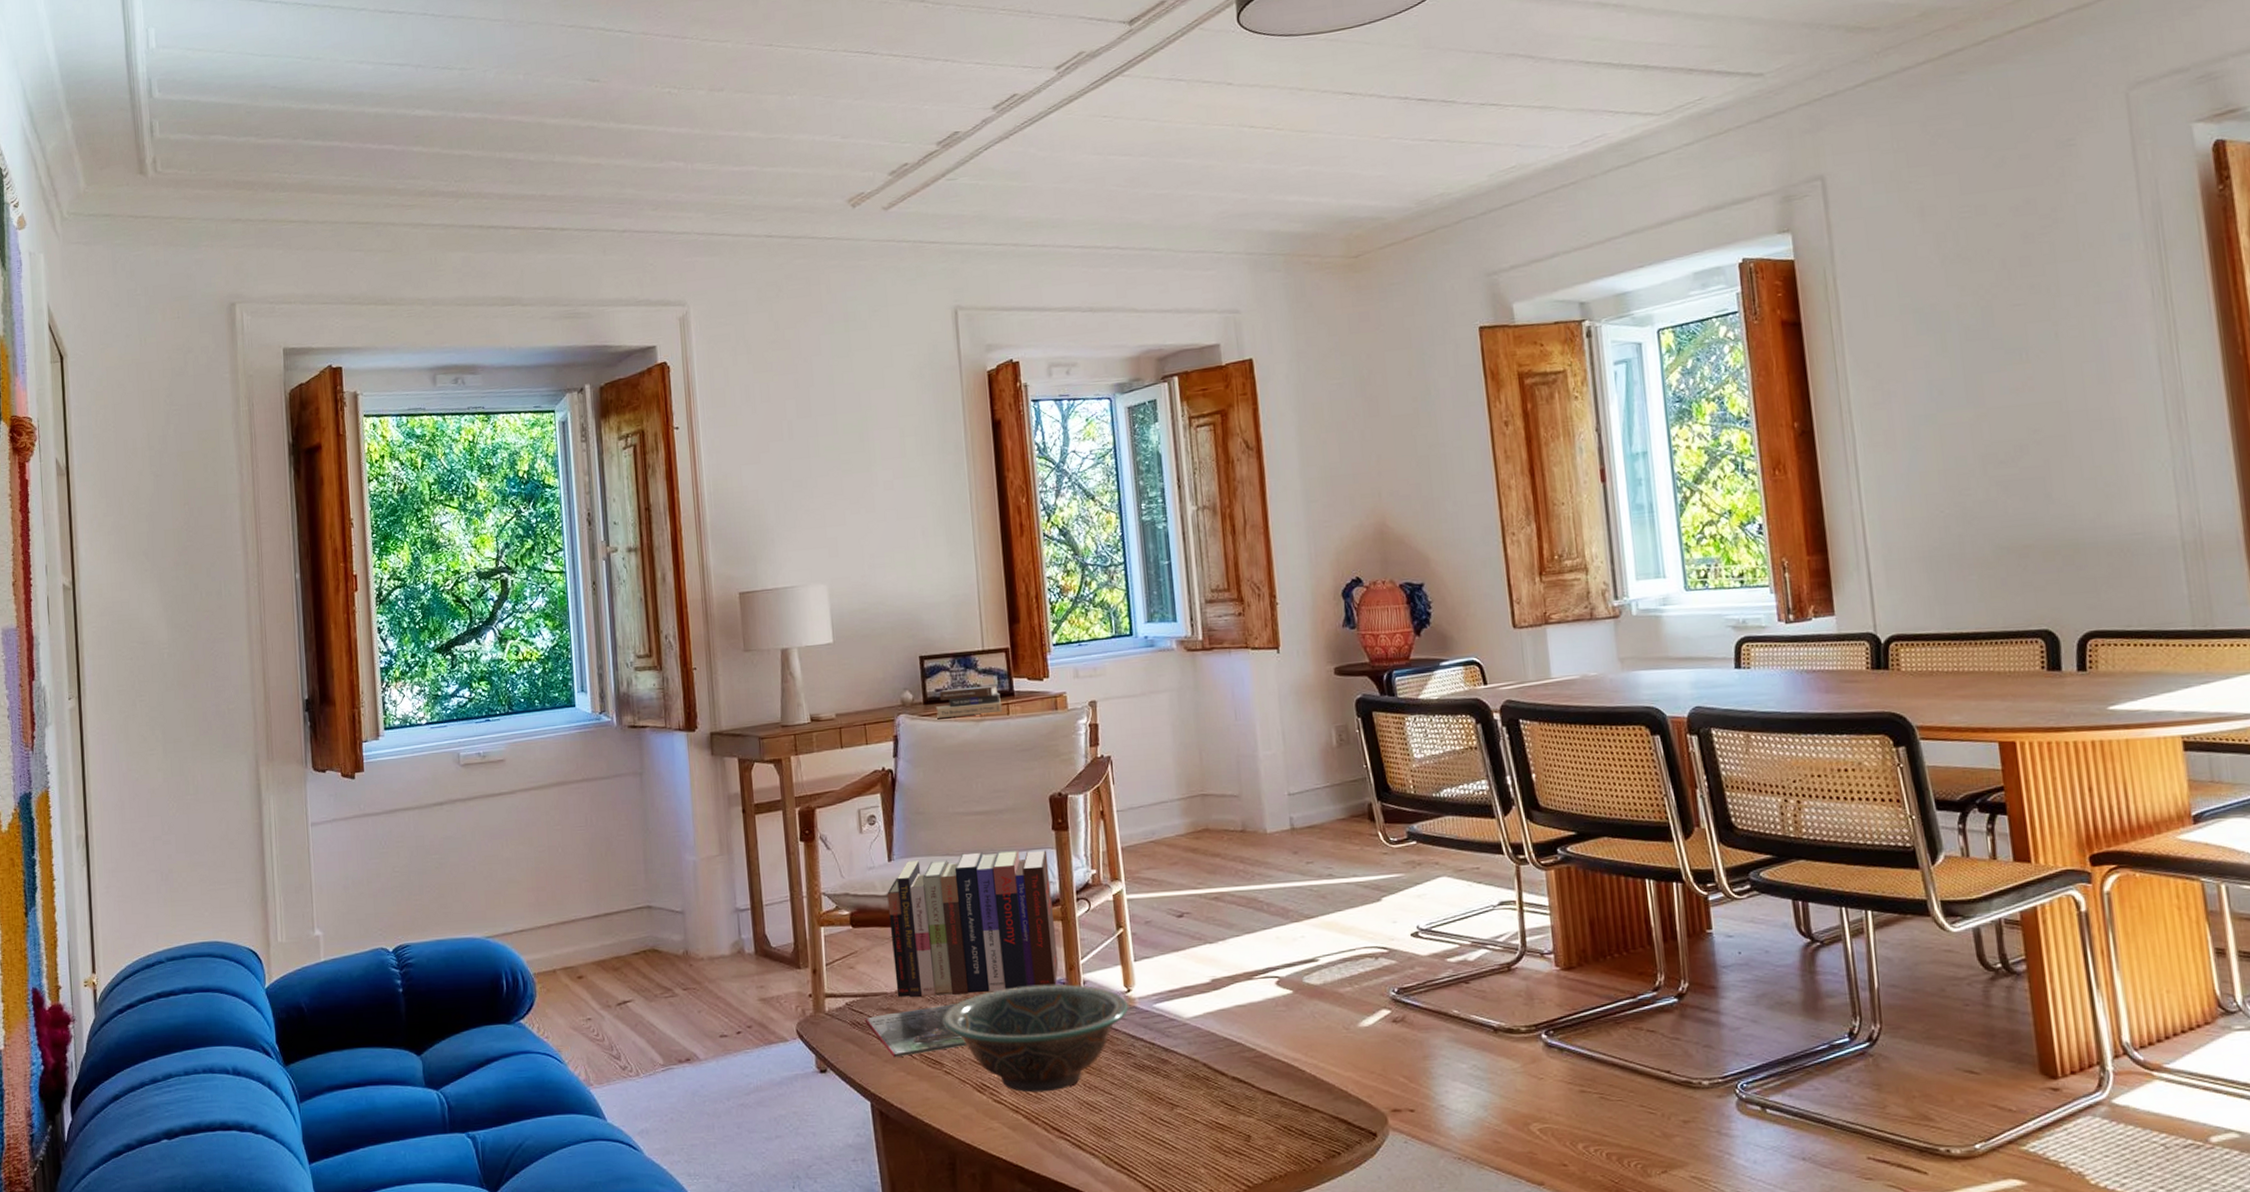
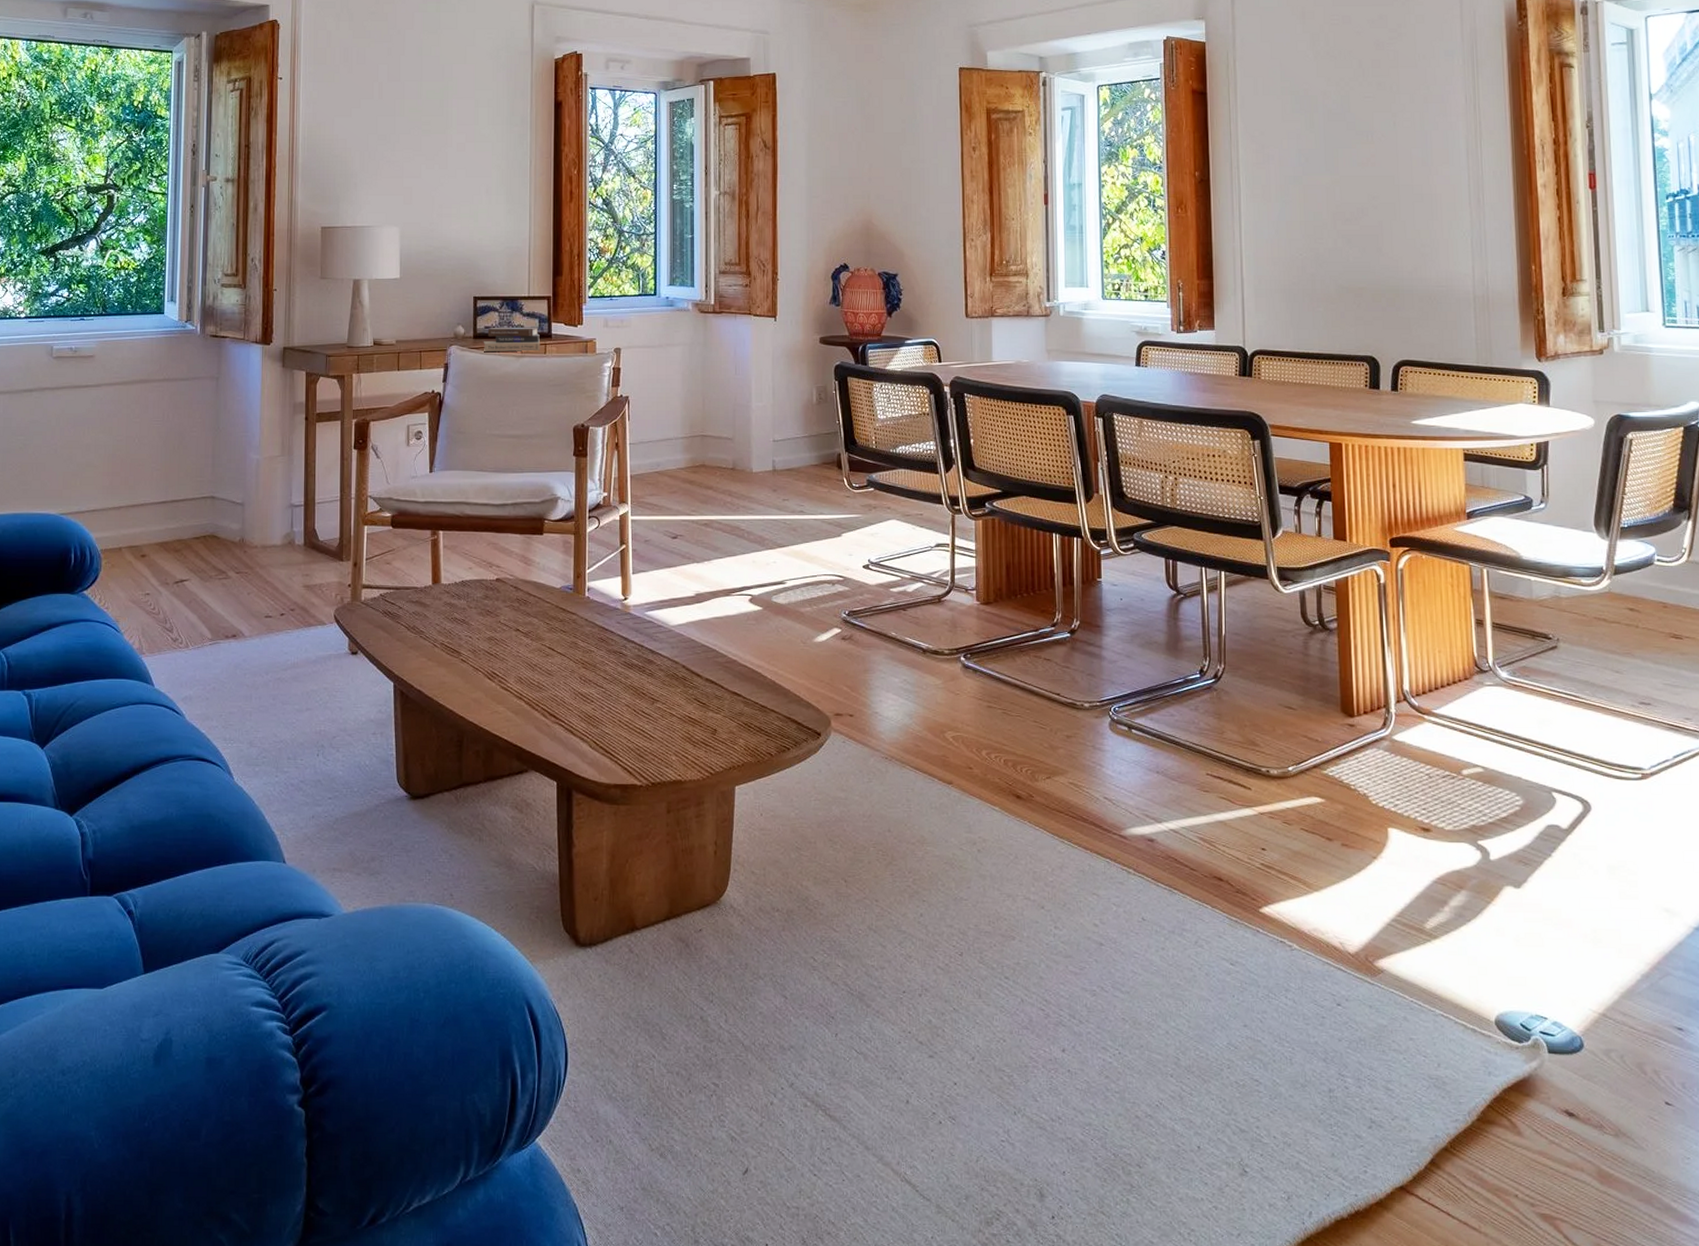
magazine: present [864,1004,967,1058] -> none [395,601,483,645]
books: present [887,849,1059,998] -> none [425,470,568,594]
decorative bowl: present [943,984,1129,1093] -> none [464,588,624,683]

